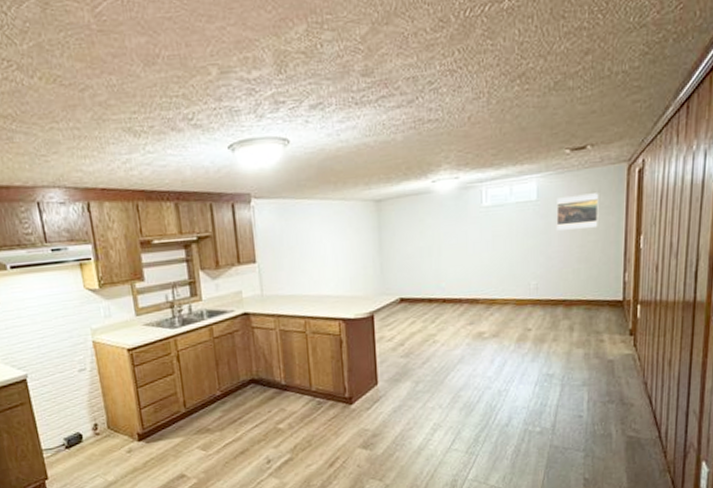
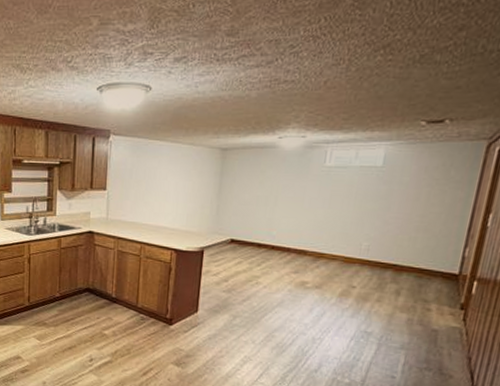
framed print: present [556,193,599,231] -> none [398,166,451,200]

